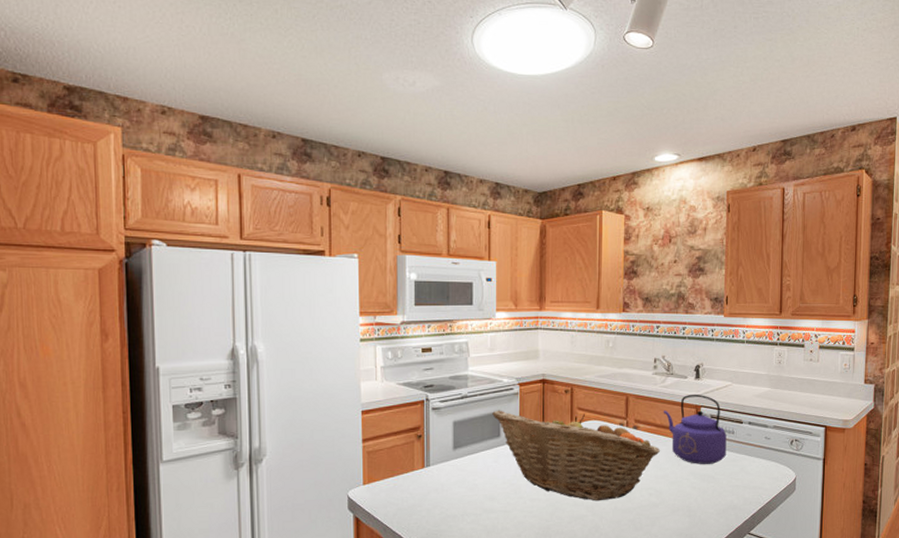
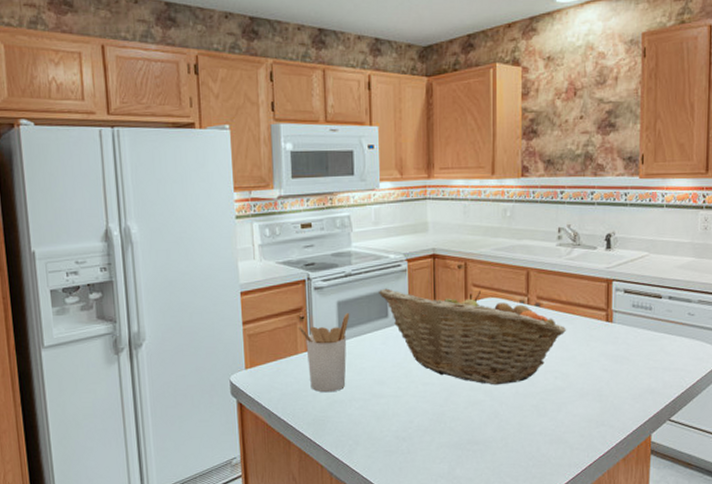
utensil holder: none [415,433,465,508] -> present [297,313,350,393]
kettle: present [663,394,727,464] -> none [569,266,643,344]

